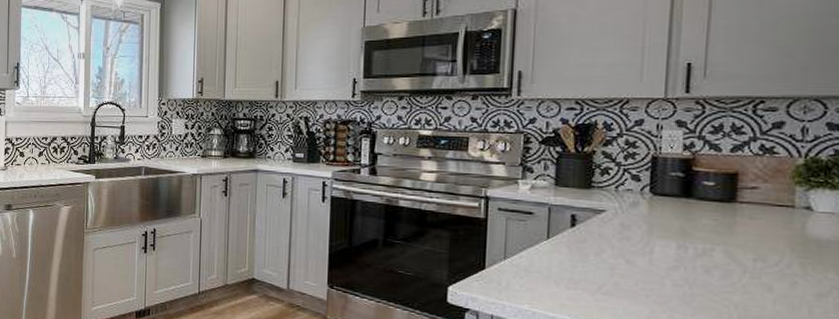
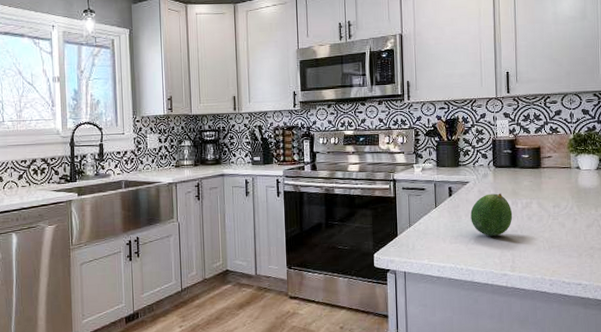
fruit: none [603,229,677,289] -> present [470,193,513,236]

